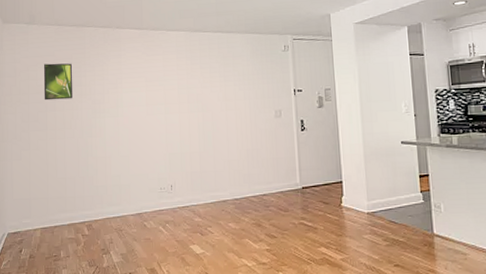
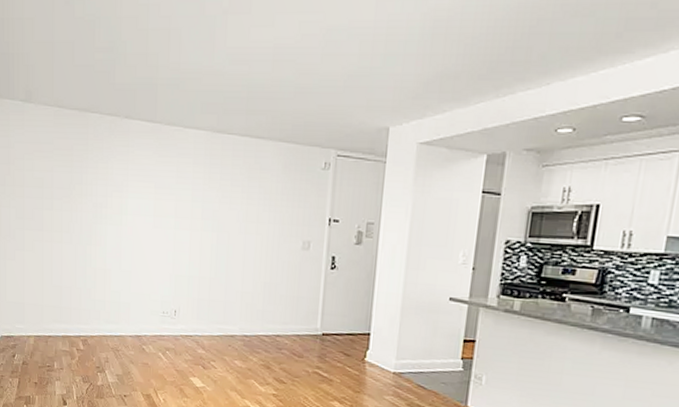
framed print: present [43,63,72,101] -> none [40,153,72,198]

